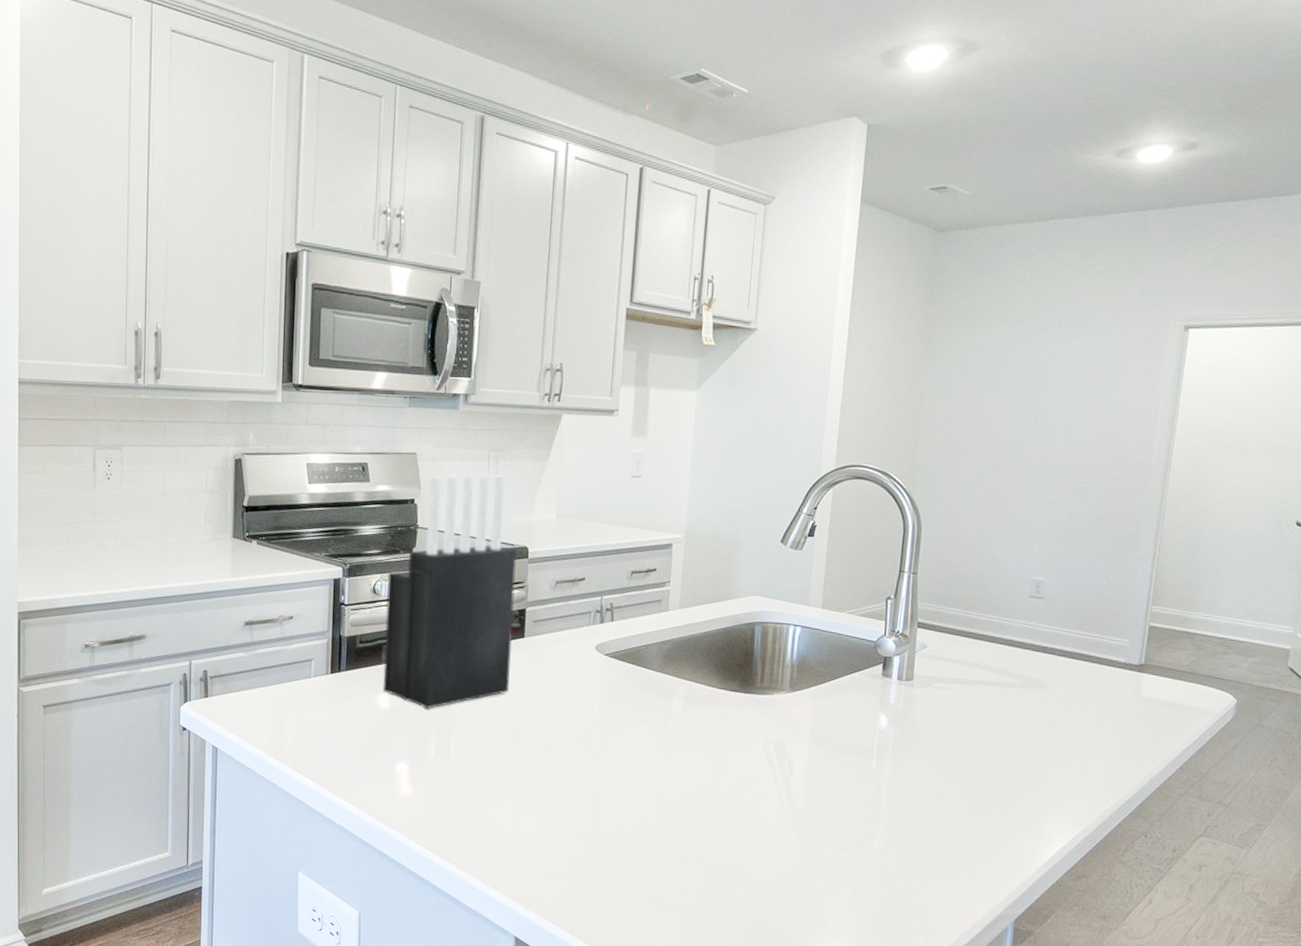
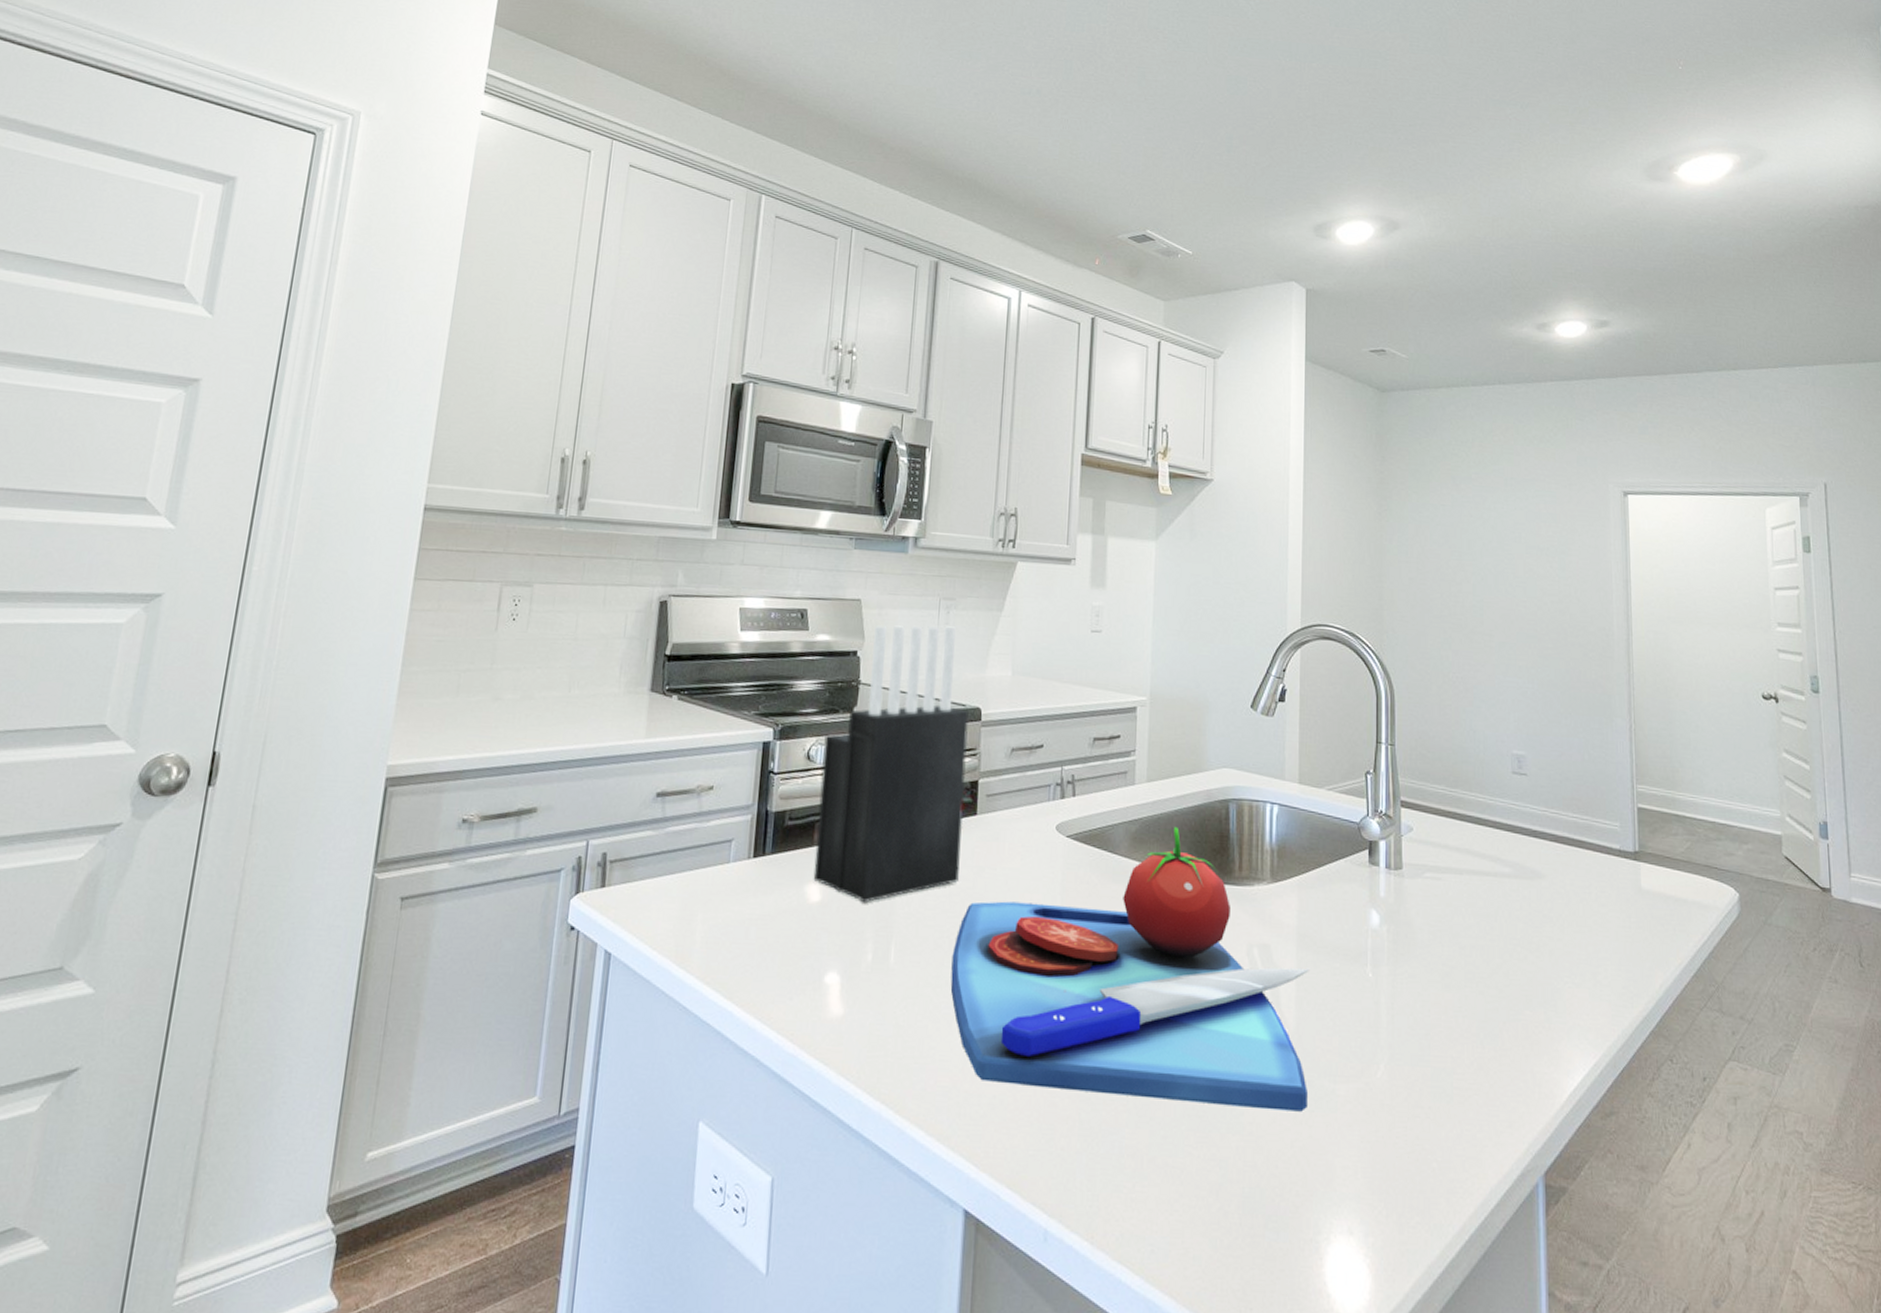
chopping board: none [502,646,819,871] -> present [950,826,1309,1112]

